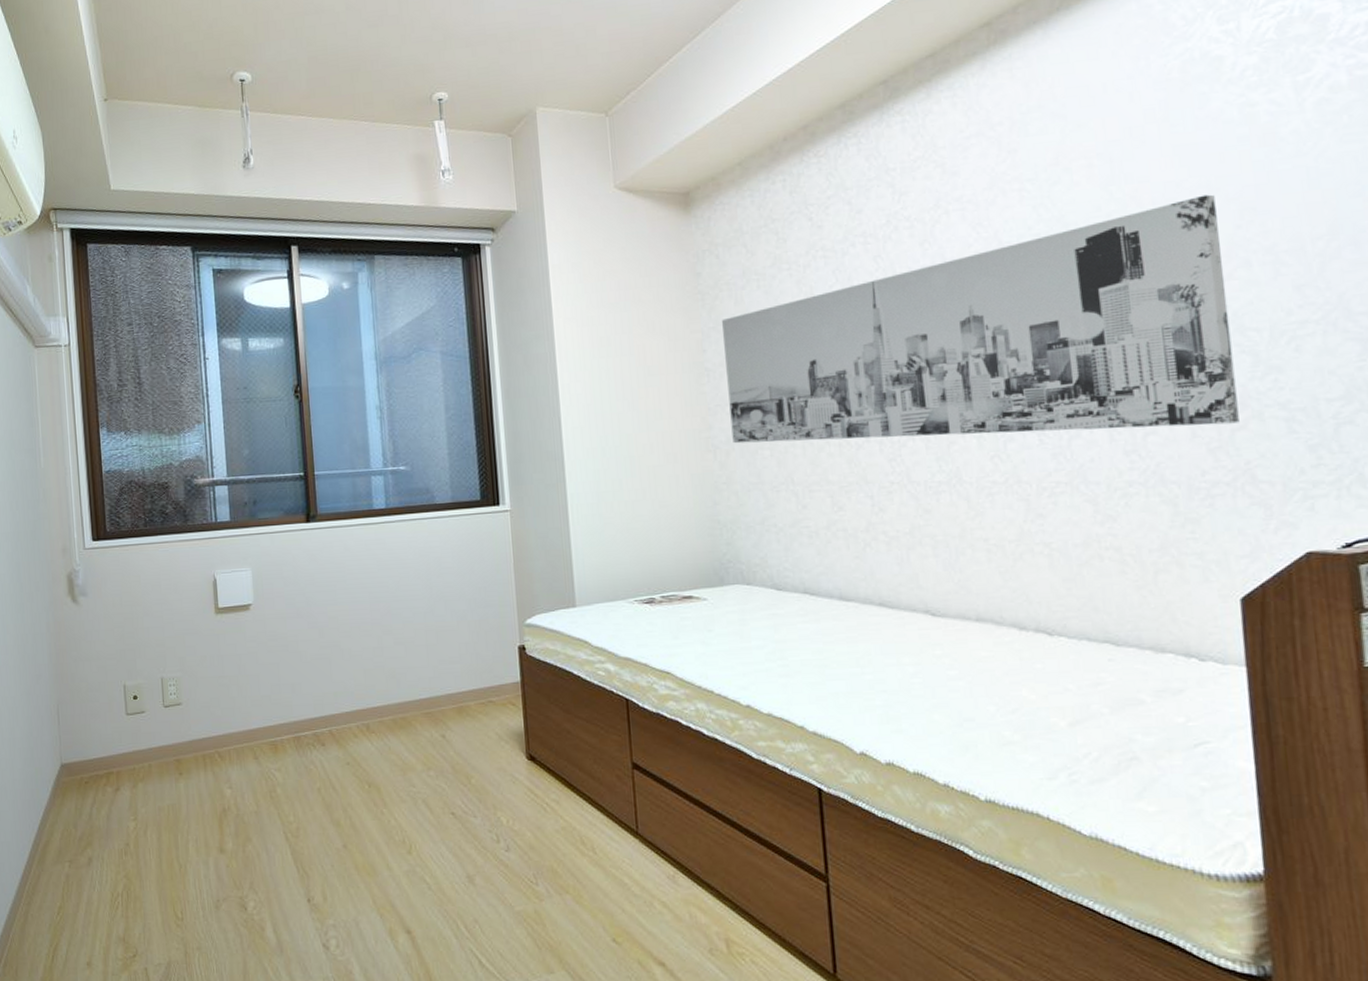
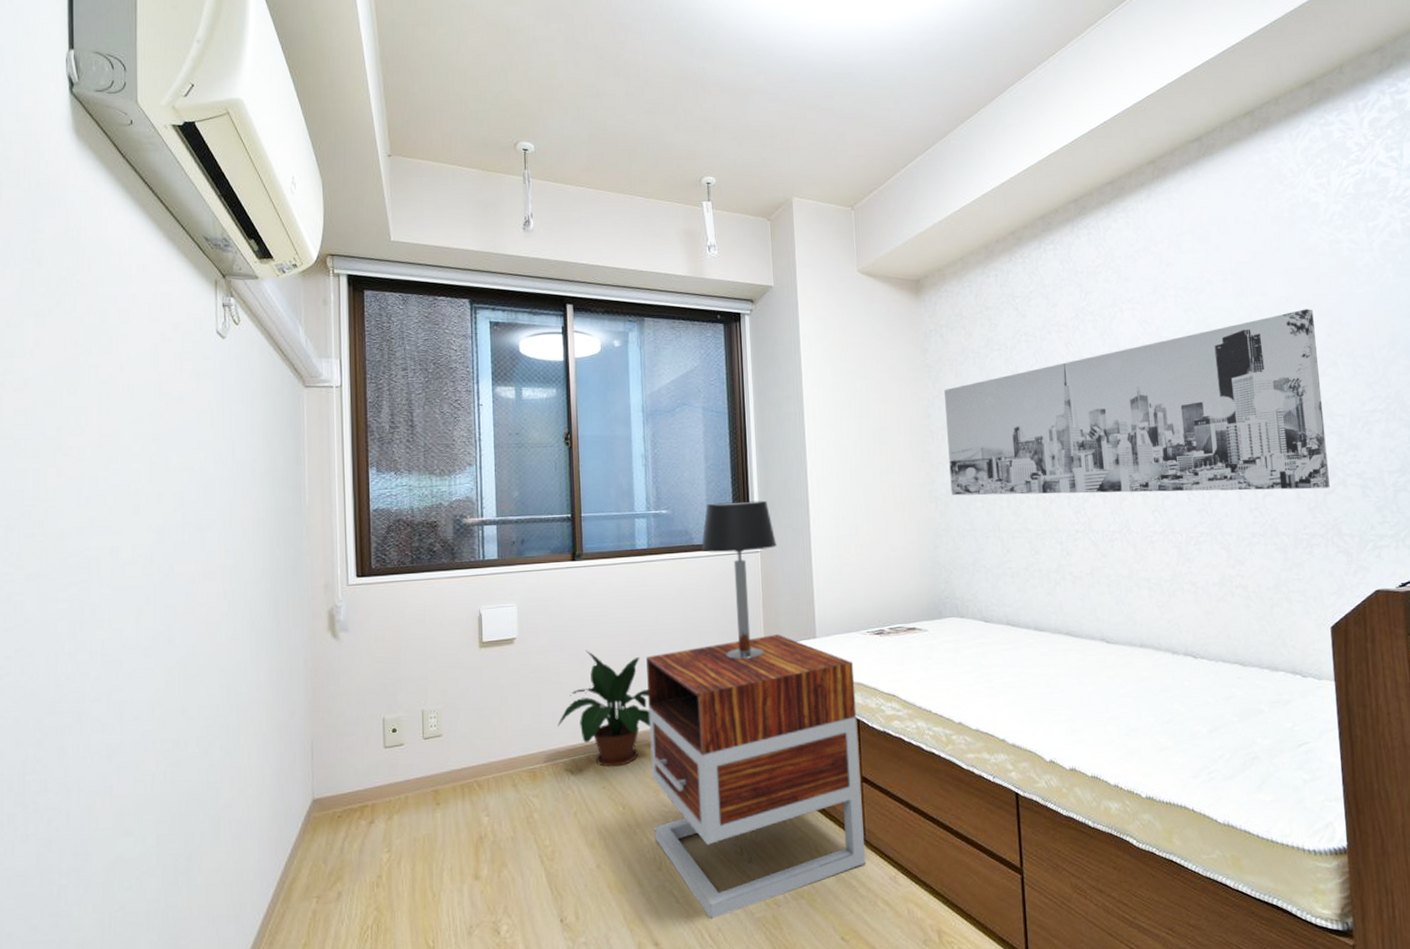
potted plant: none [297,617,395,743] -> present [557,650,651,767]
nightstand: none [388,602,640,909] -> present [646,634,866,919]
table lamp: none [444,453,528,630] -> present [701,500,777,660]

